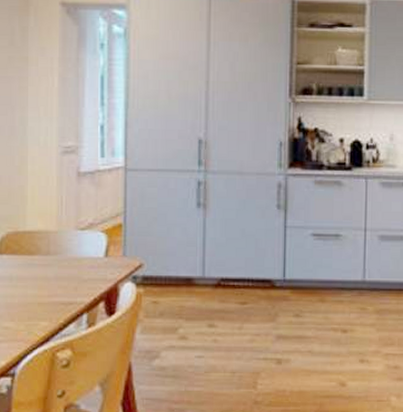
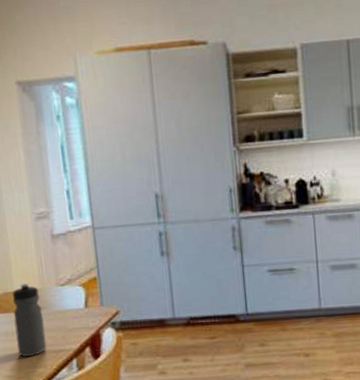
water bottle: none [20,224,56,306] -> present [12,283,47,357]

